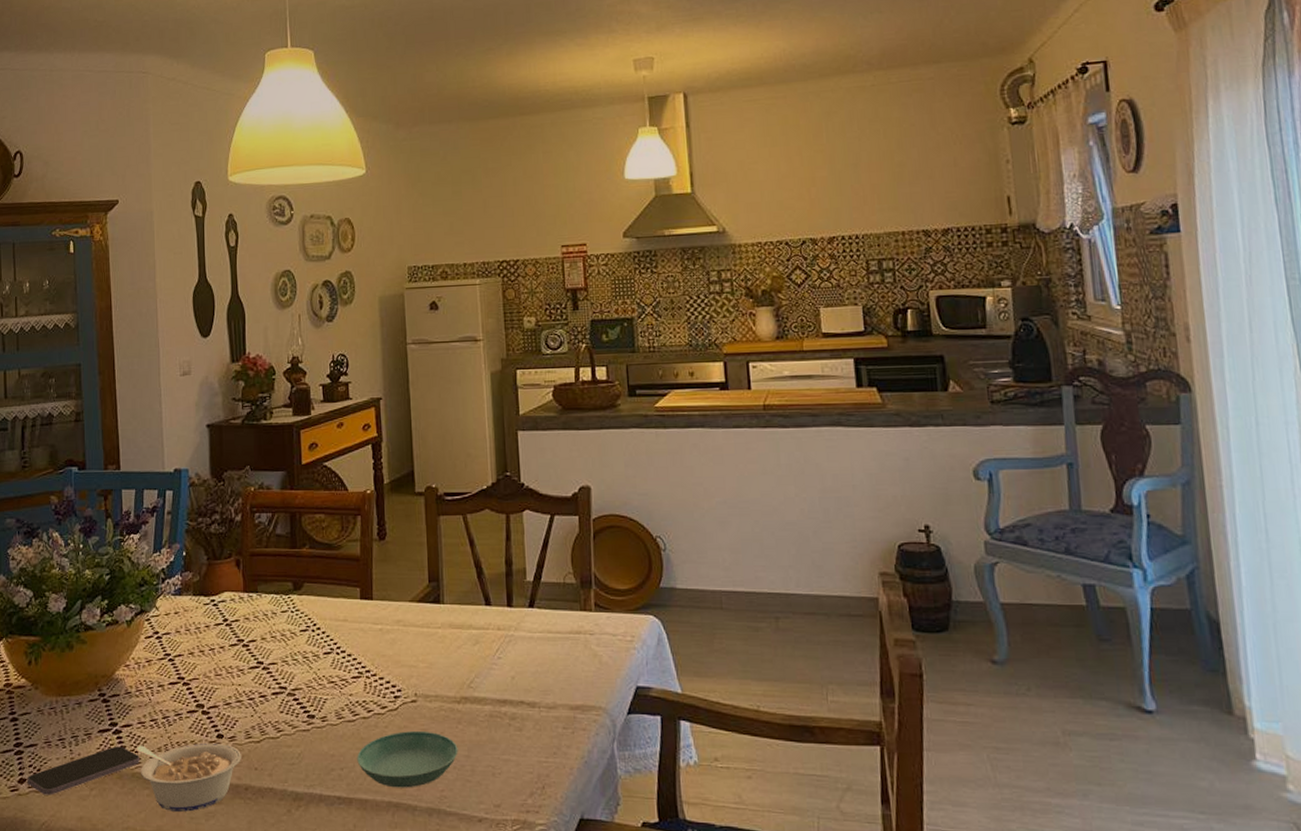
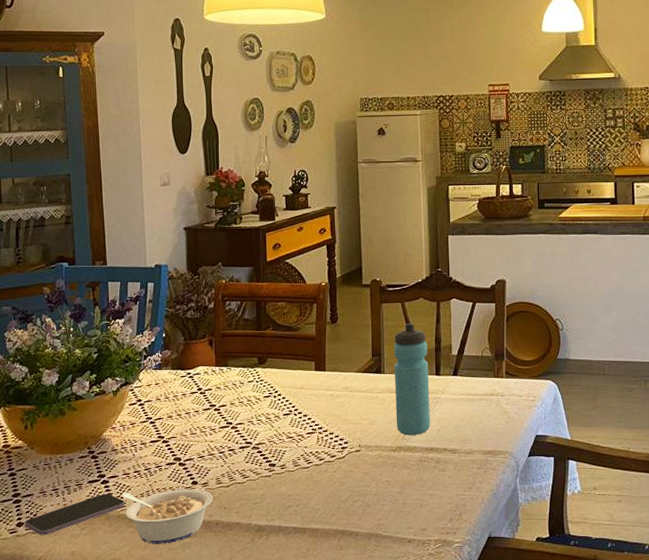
saucer: present [357,730,458,788] -> none [310,473,393,519]
water bottle: none [454,541,502,683] -> present [393,323,430,435]

